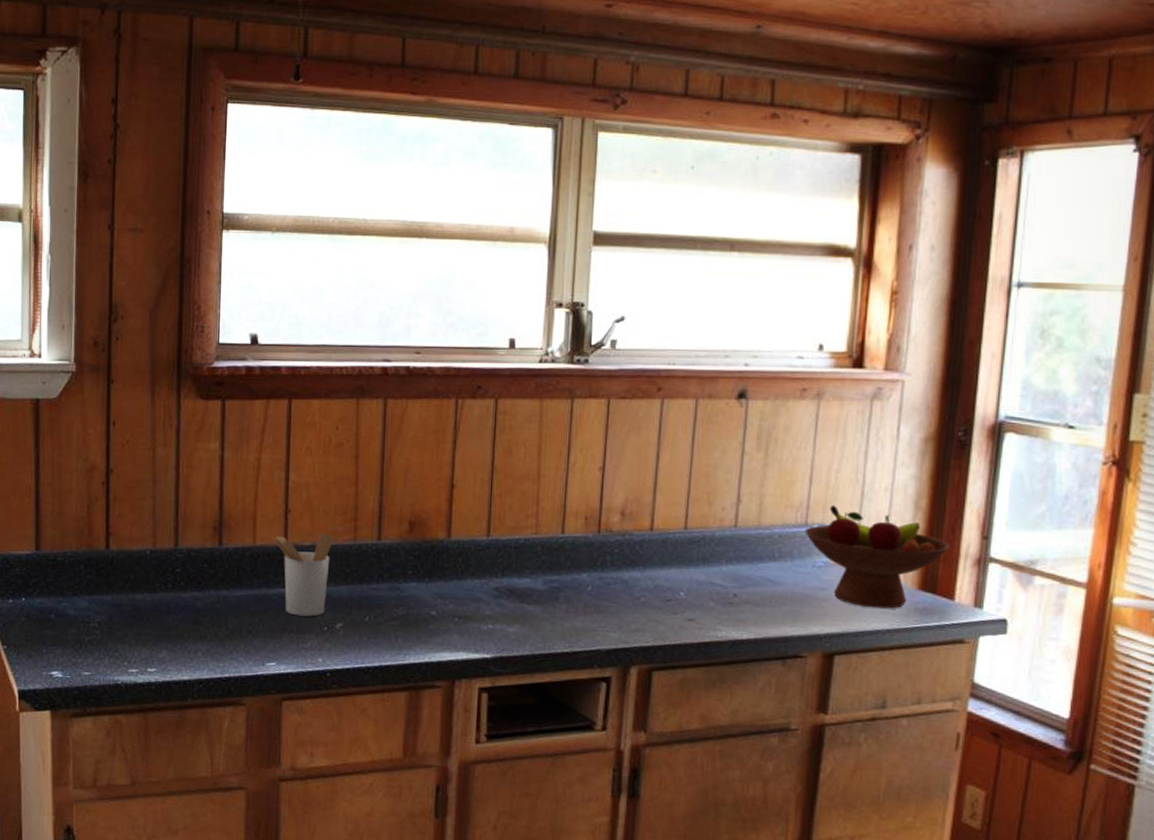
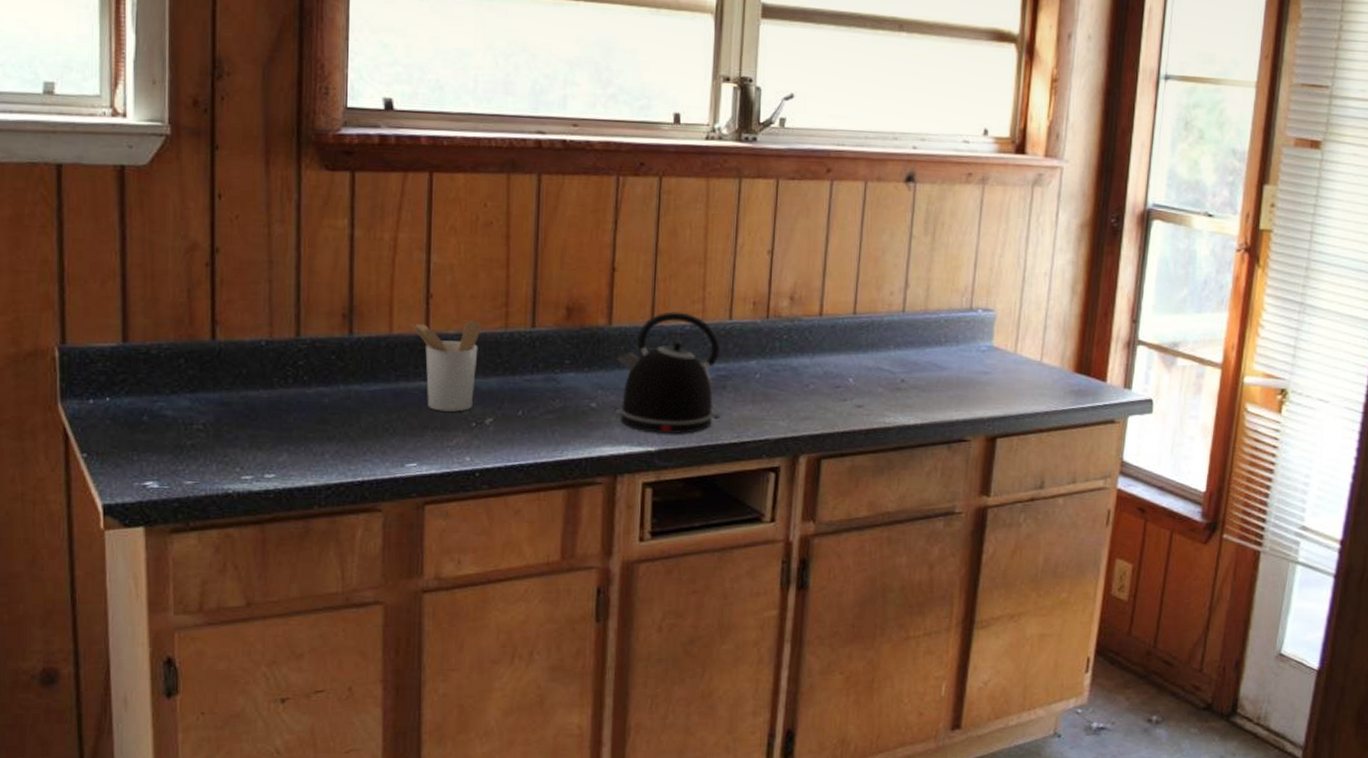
kettle: none [455,526,553,642] -> present [617,311,721,434]
fruit bowl: present [804,505,950,609] -> none [969,290,1103,391]

